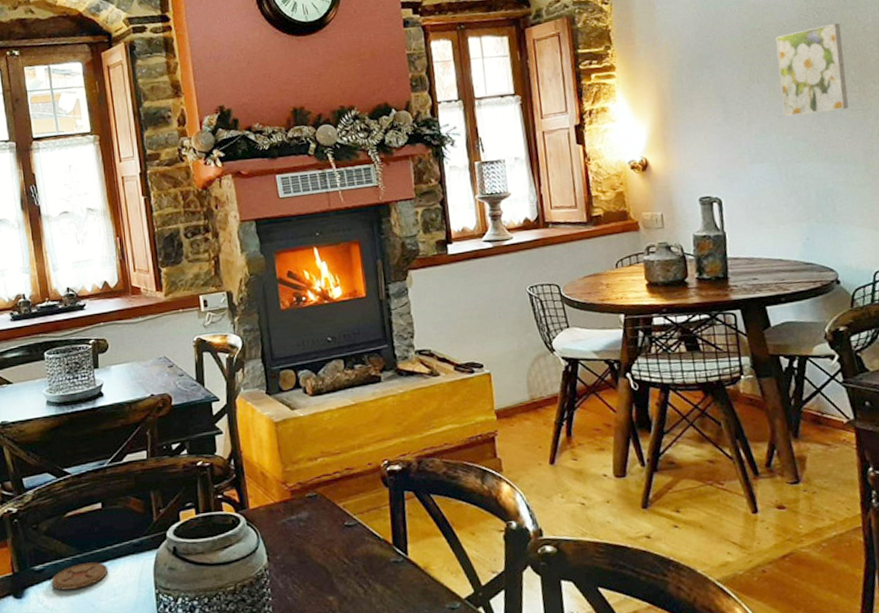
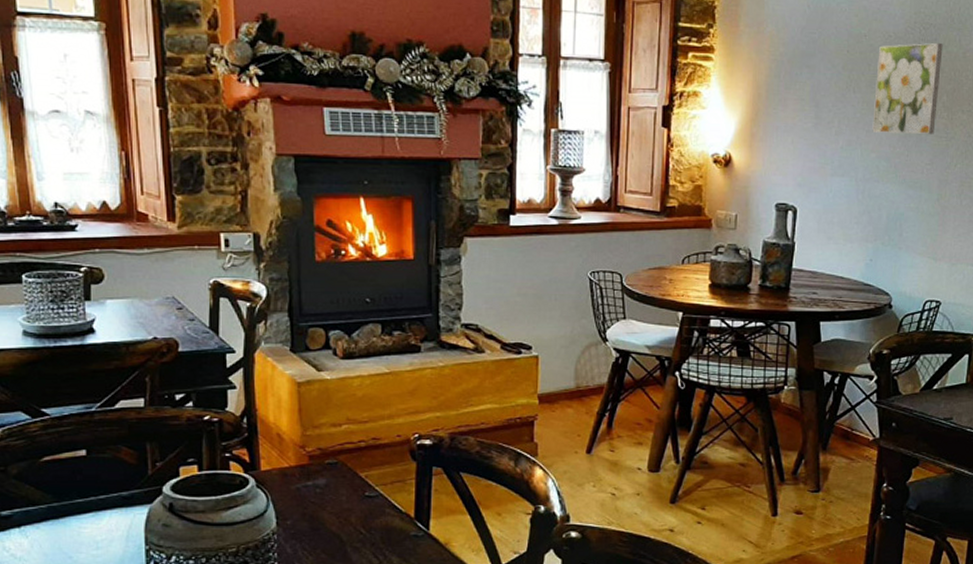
coaster: present [51,562,109,591] -> none [20,512,91,539]

